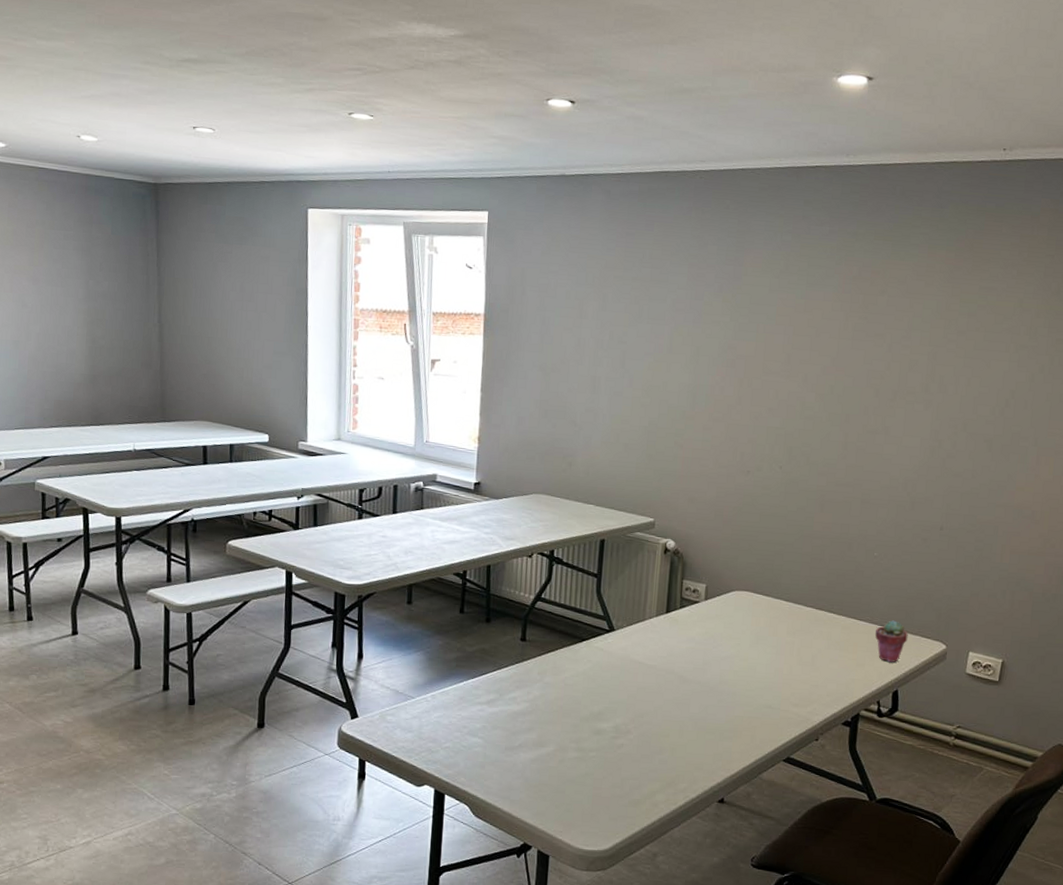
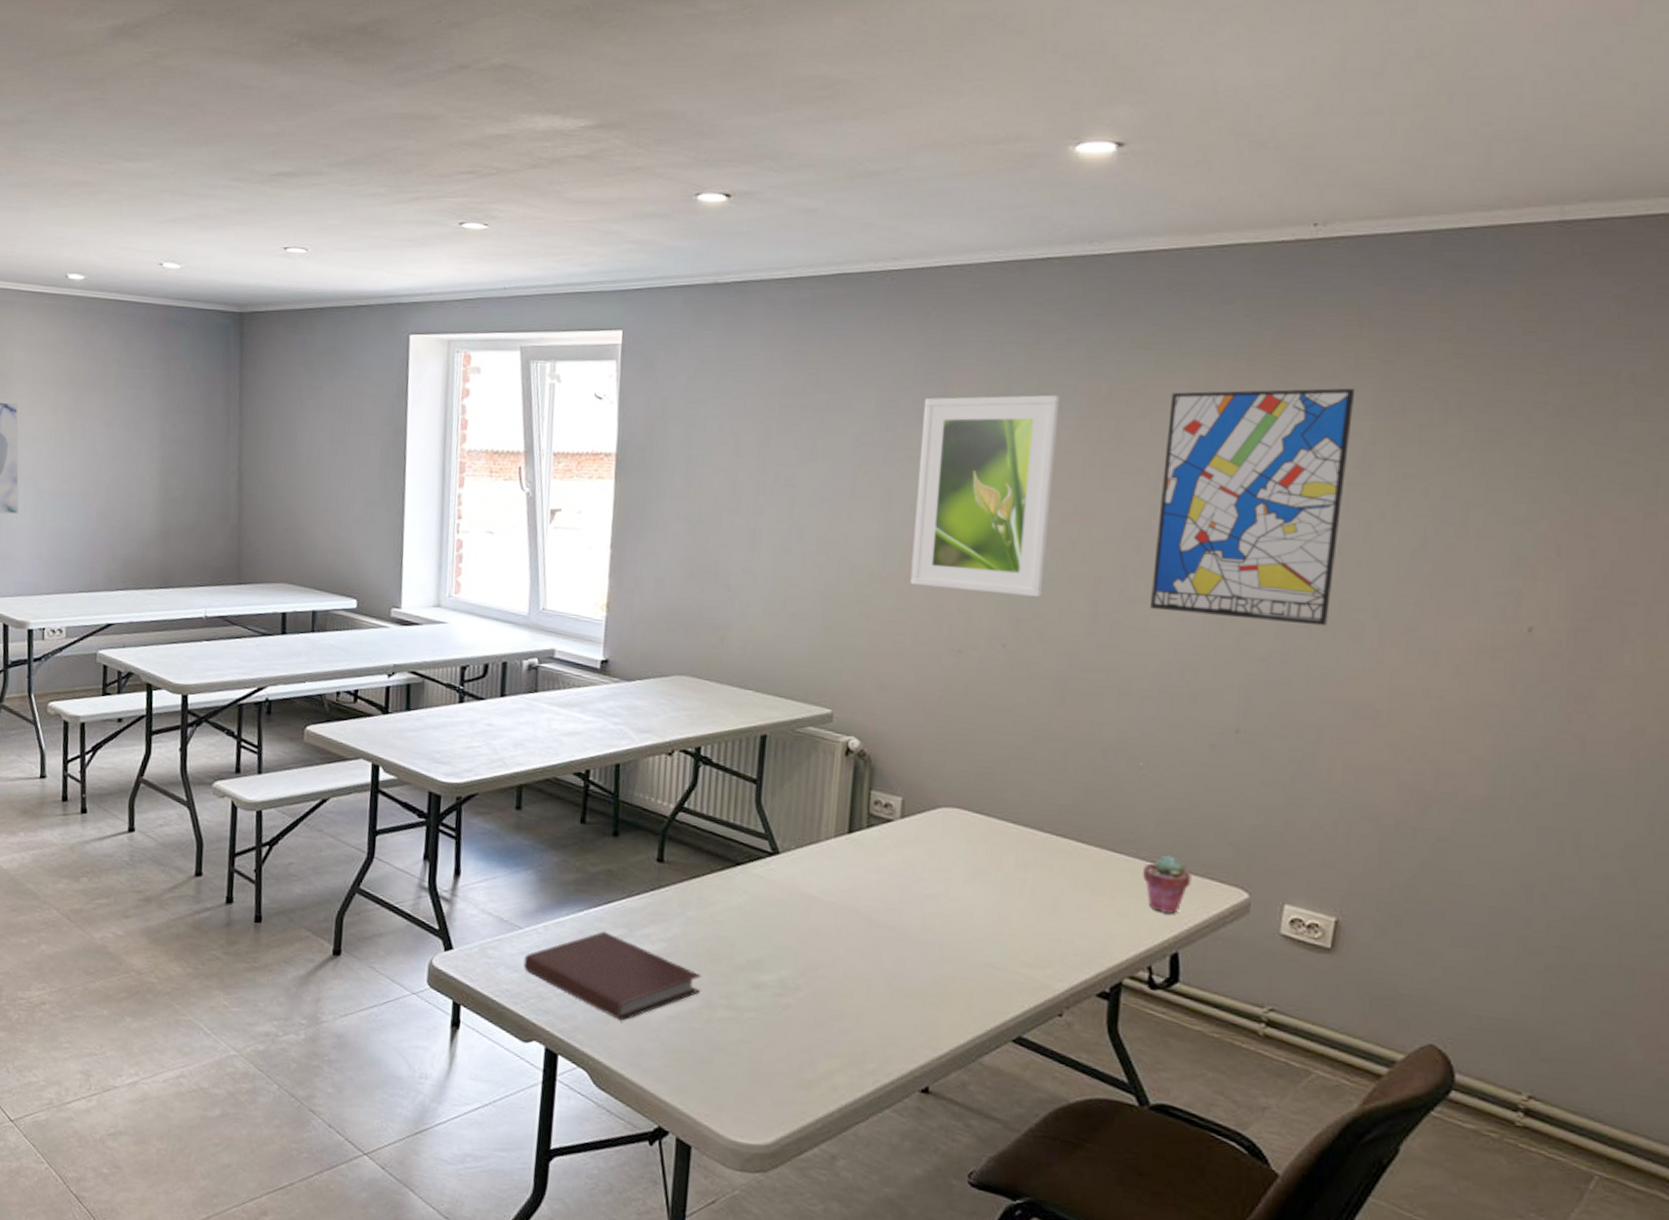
notebook: none [416,697,556,765] -> present [523,931,701,1021]
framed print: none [713,274,824,430] -> present [910,394,1060,597]
wall art: none [884,274,1027,451] -> present [1150,388,1354,626]

